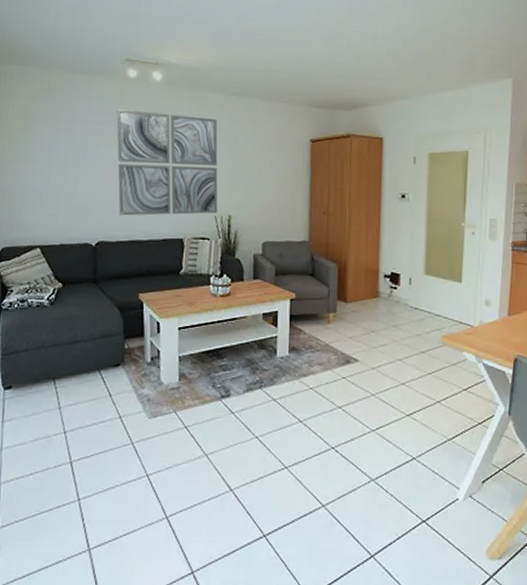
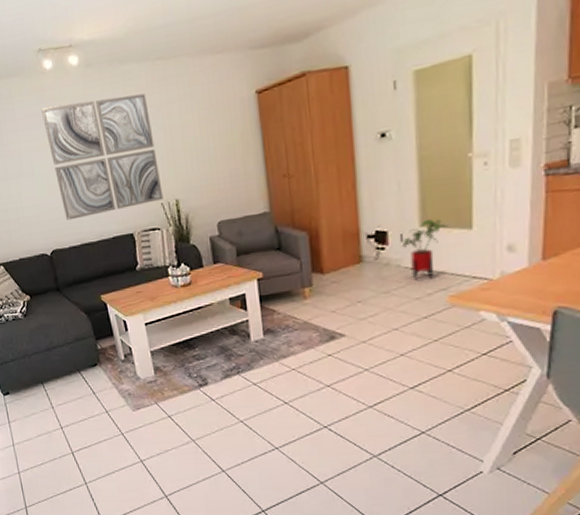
house plant: none [411,269,445,319] -> present [403,219,448,280]

